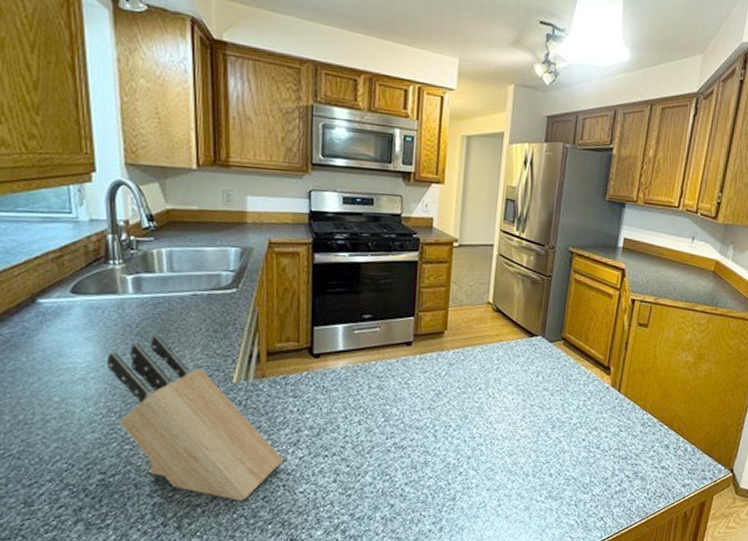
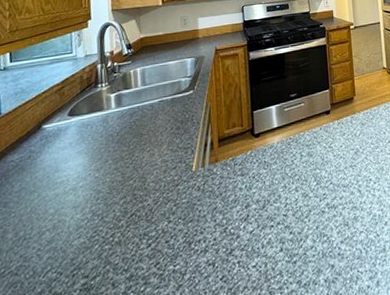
knife block: present [106,335,284,501] -> none [92,139,237,286]

